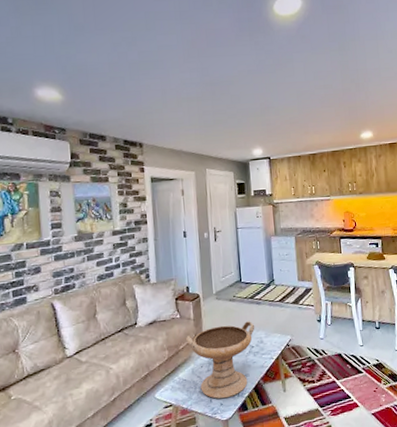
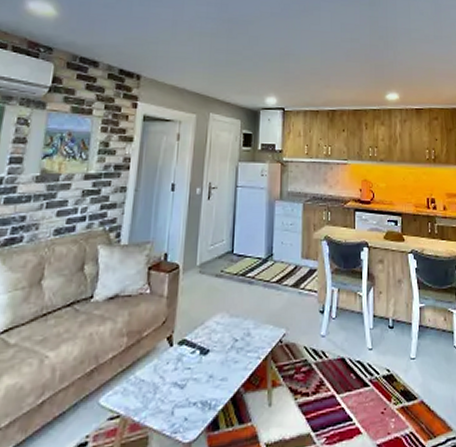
decorative bowl: present [185,321,255,399] -> none [152,305,243,410]

